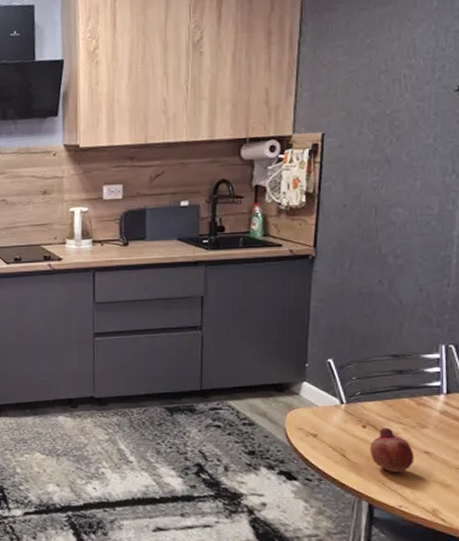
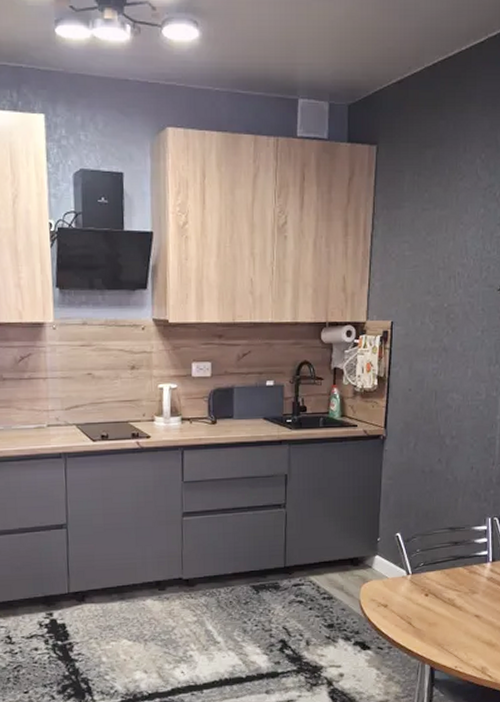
fruit: present [370,427,415,474] -> none [432,594,467,637]

